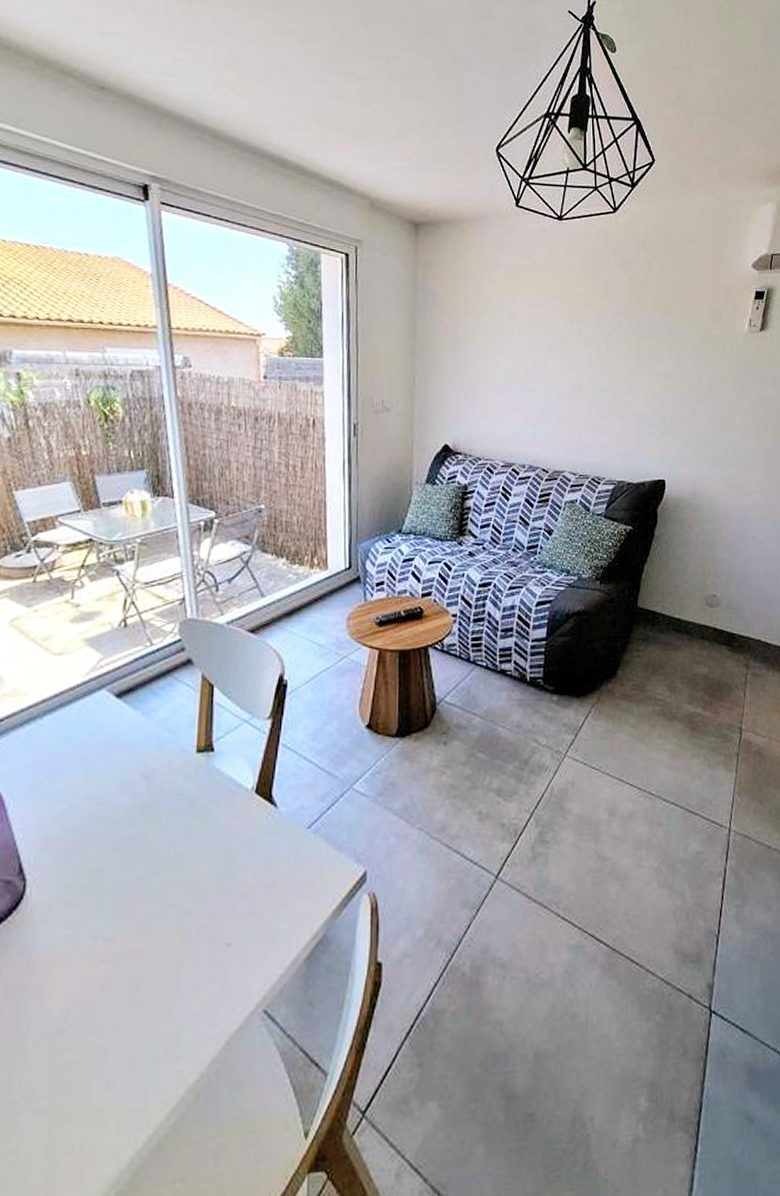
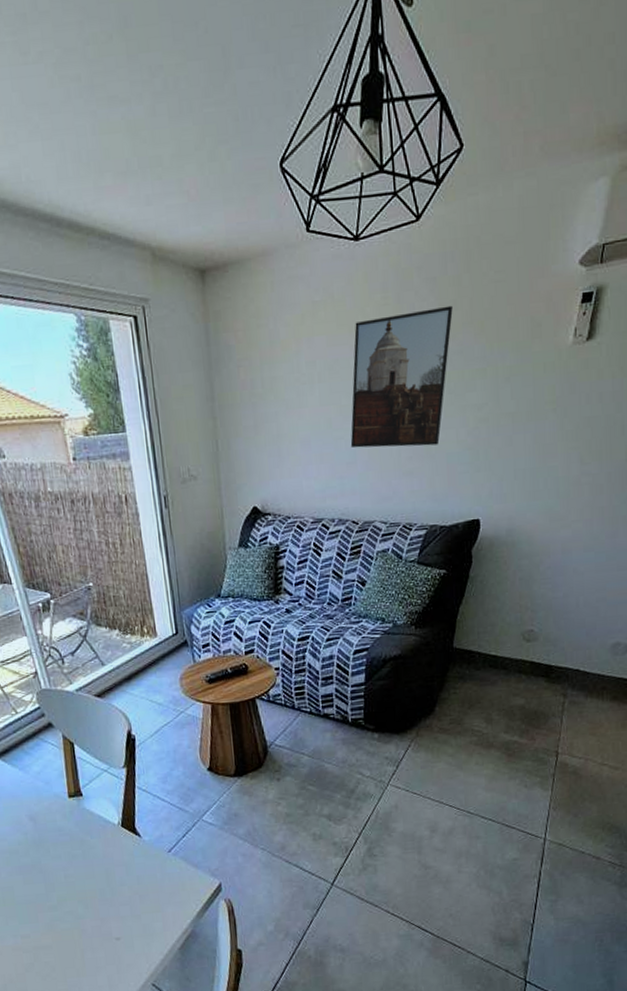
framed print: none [545,285,643,406] -> present [350,305,453,448]

